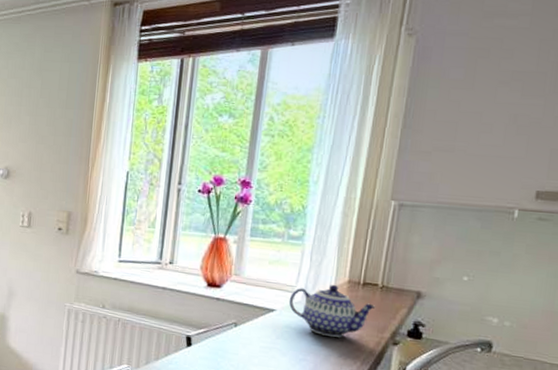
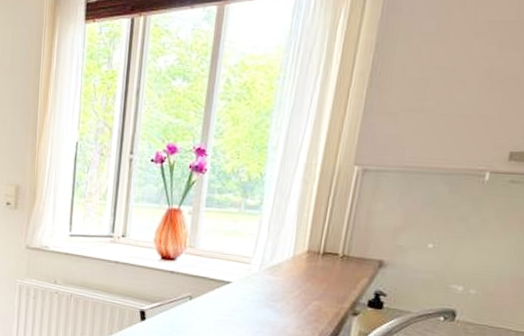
teapot: present [289,285,376,338] -> none [245,255,336,309]

